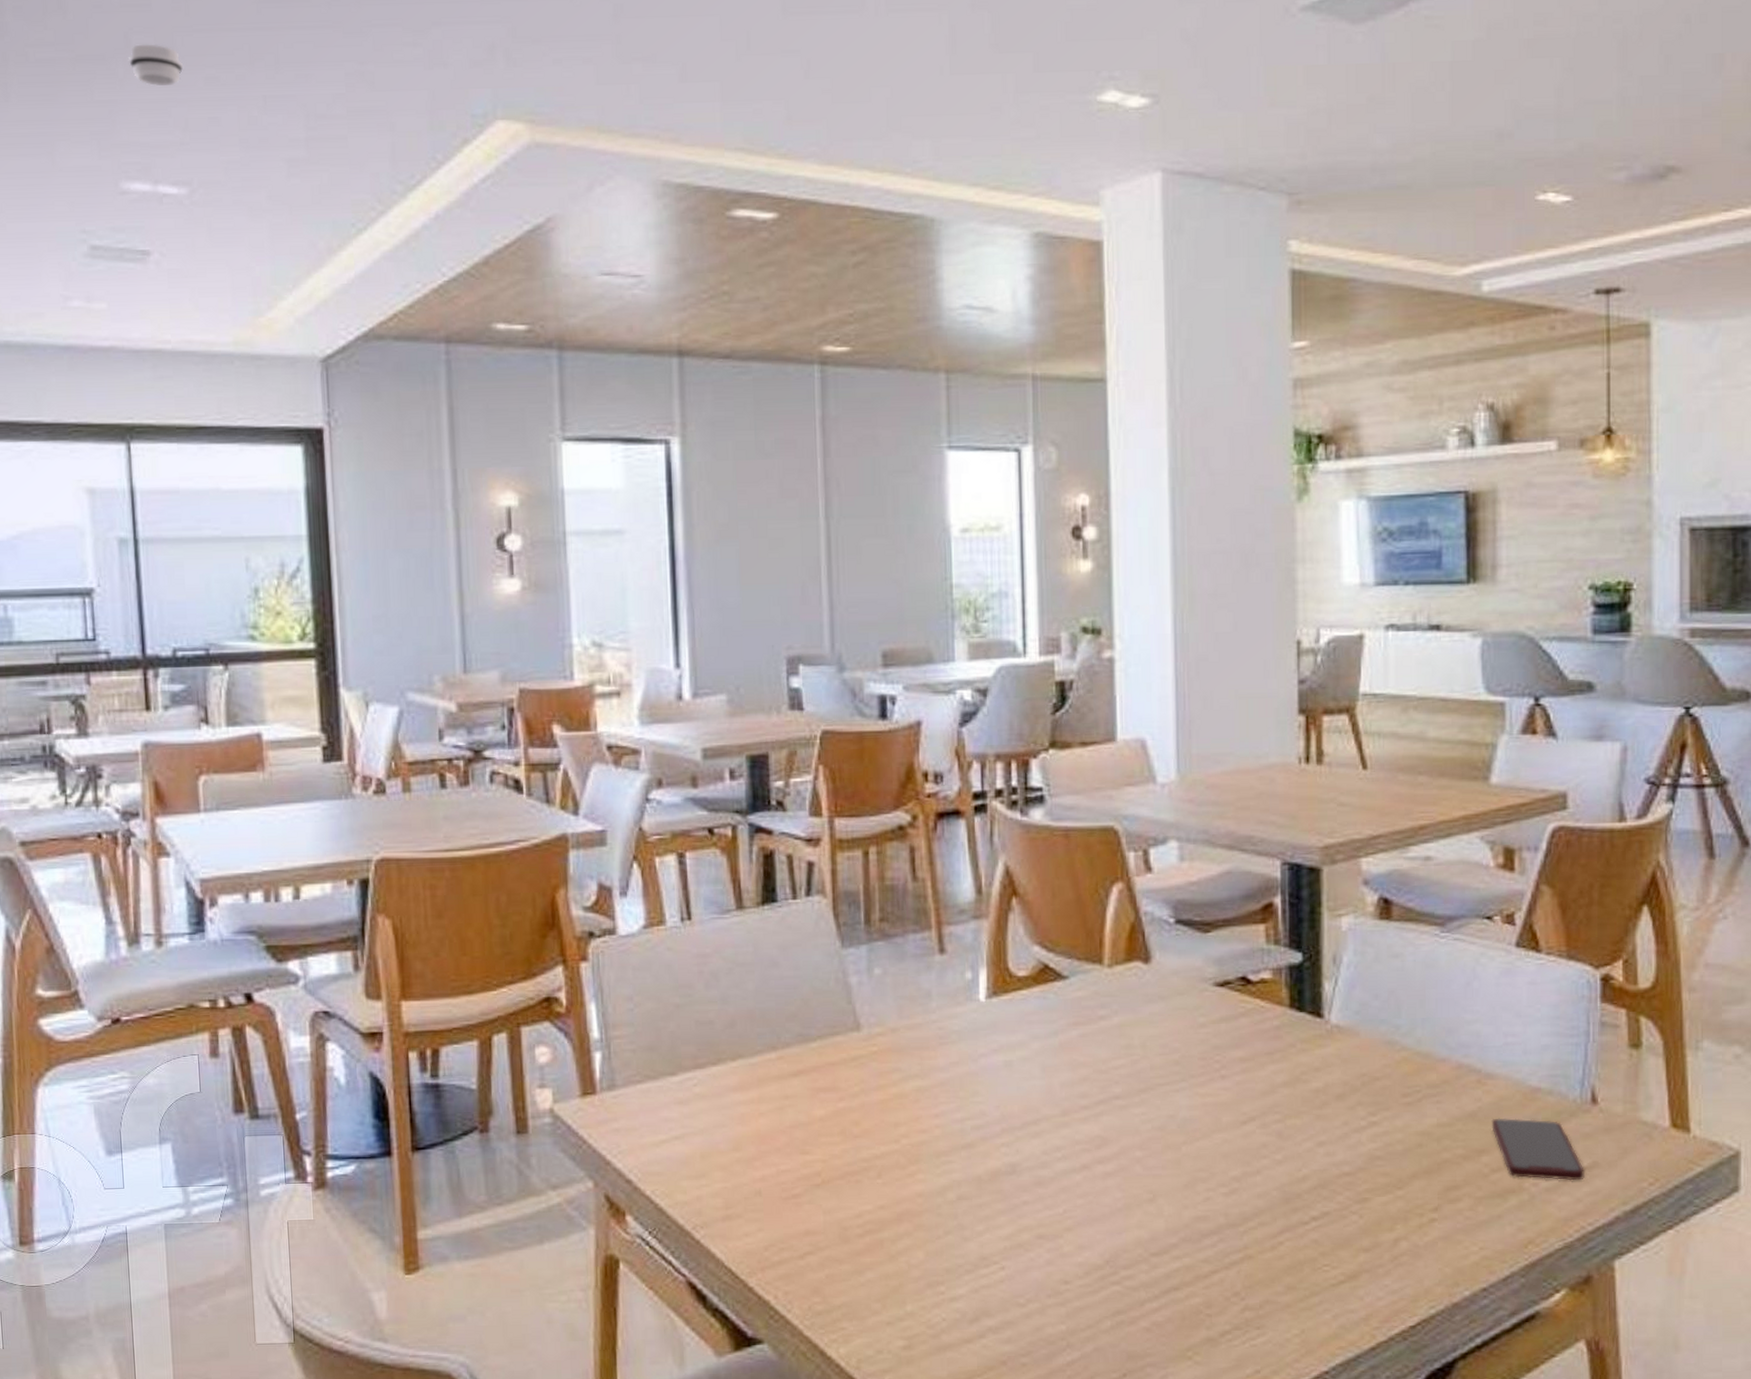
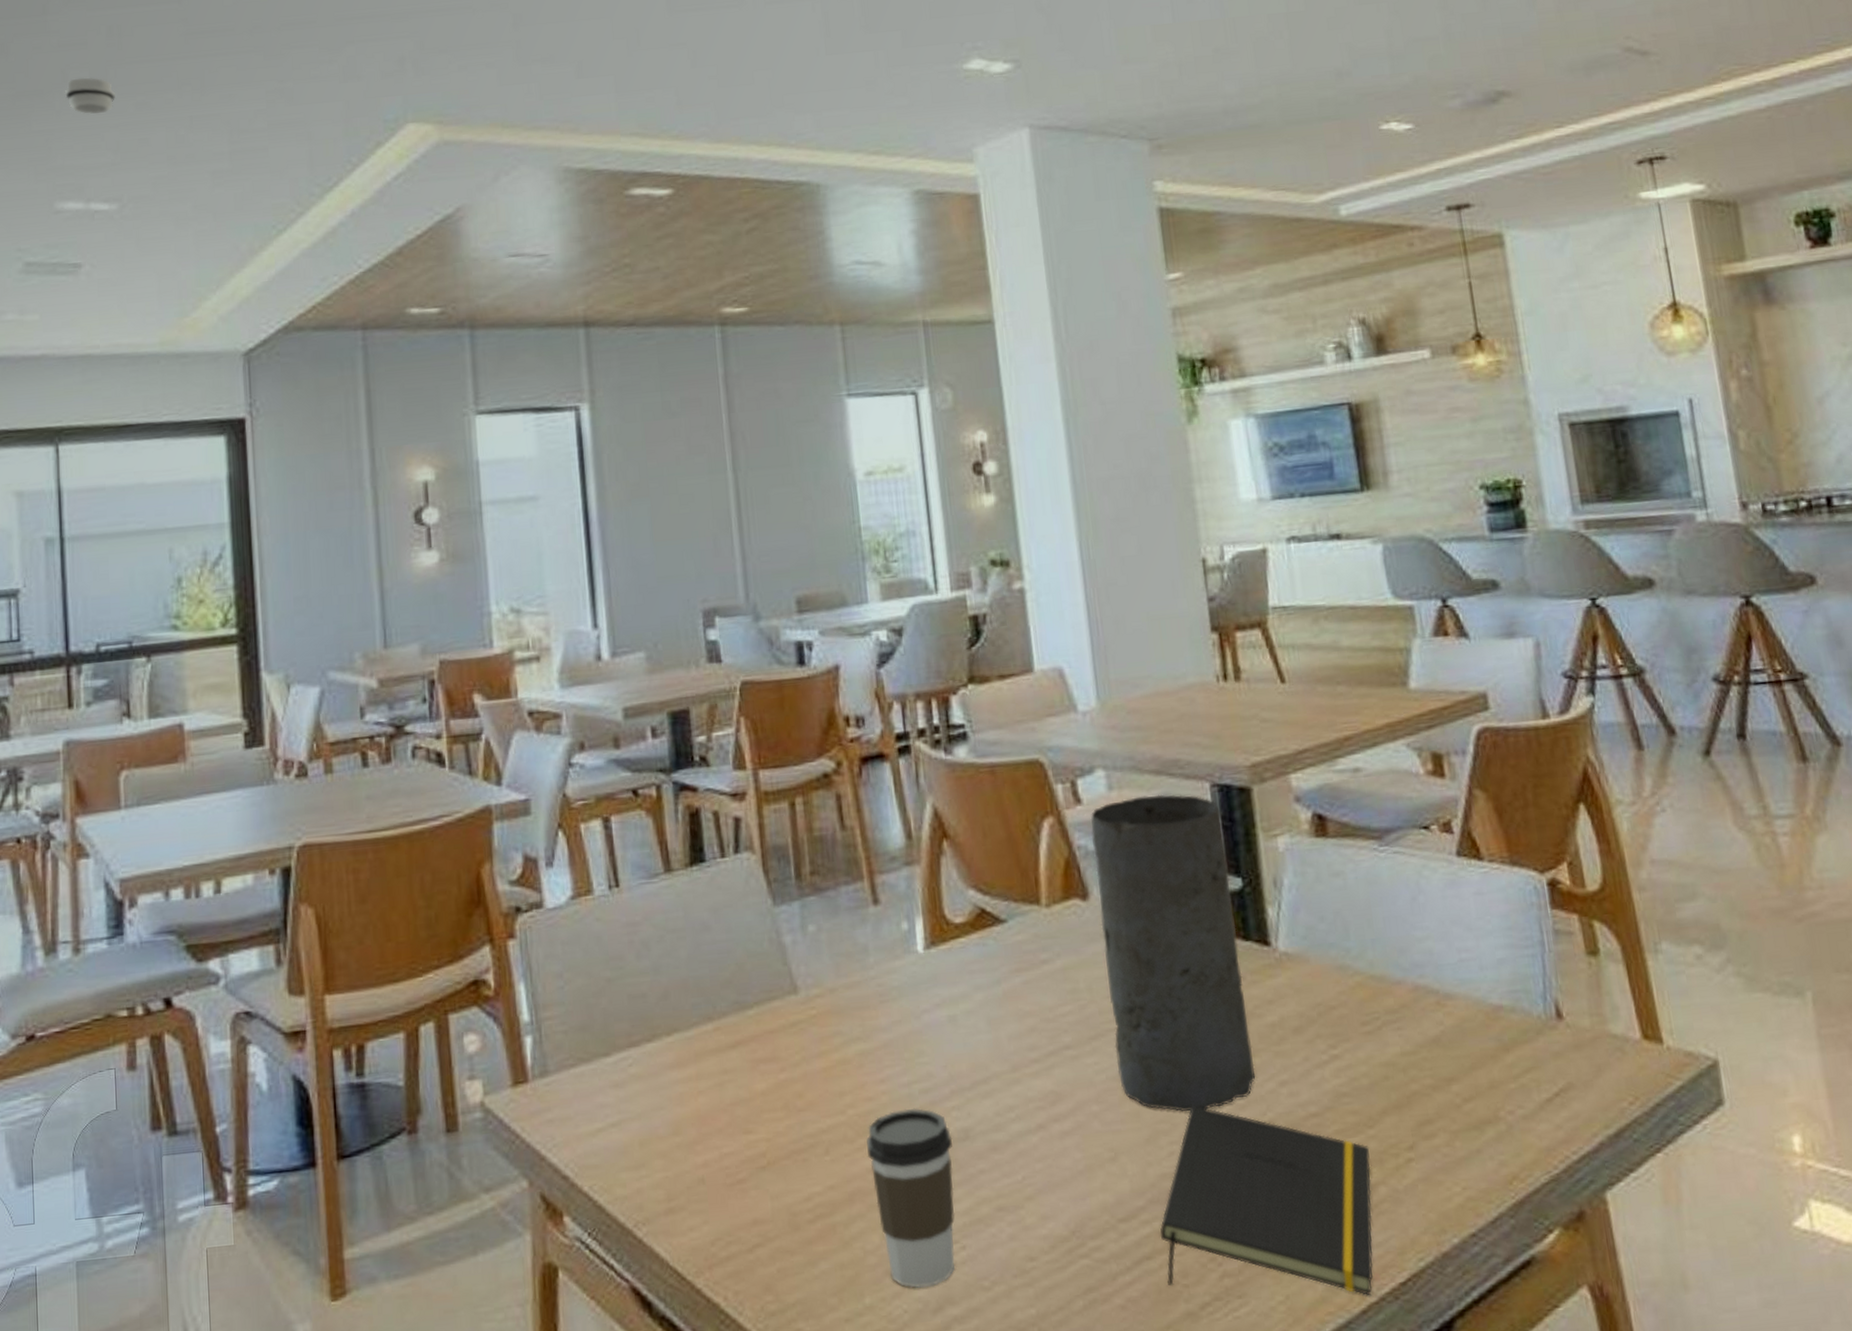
coffee cup: none [917,1142,1000,1300] -> present [866,1108,955,1288]
vase: none [1159,868,1295,1163] -> present [1090,794,1256,1112]
notepad: none [1189,1158,1396,1336] -> present [1160,1106,1373,1296]
smartphone: present [1491,1118,1584,1181] -> none [1456,1040,1561,1106]

